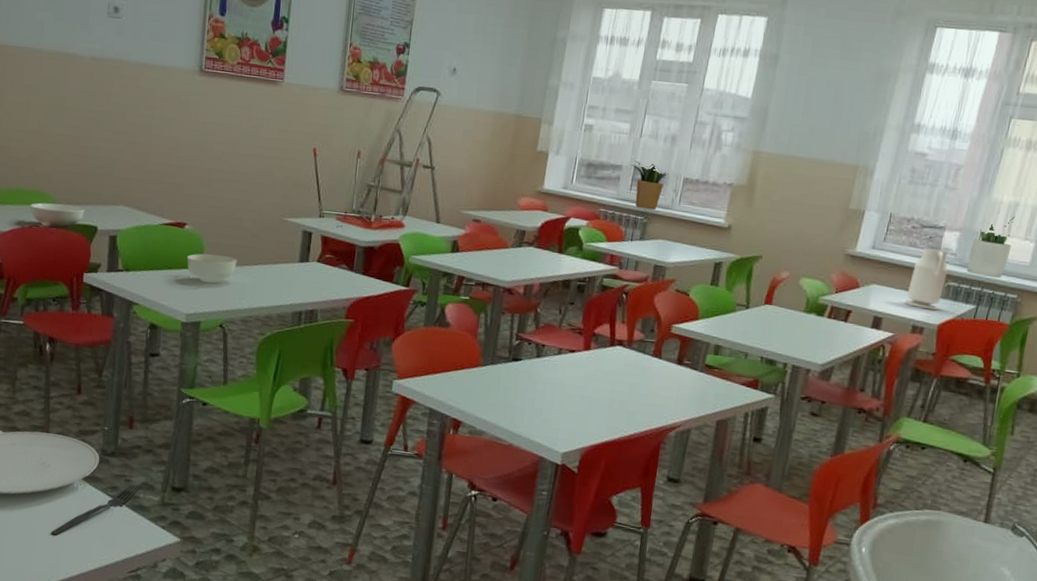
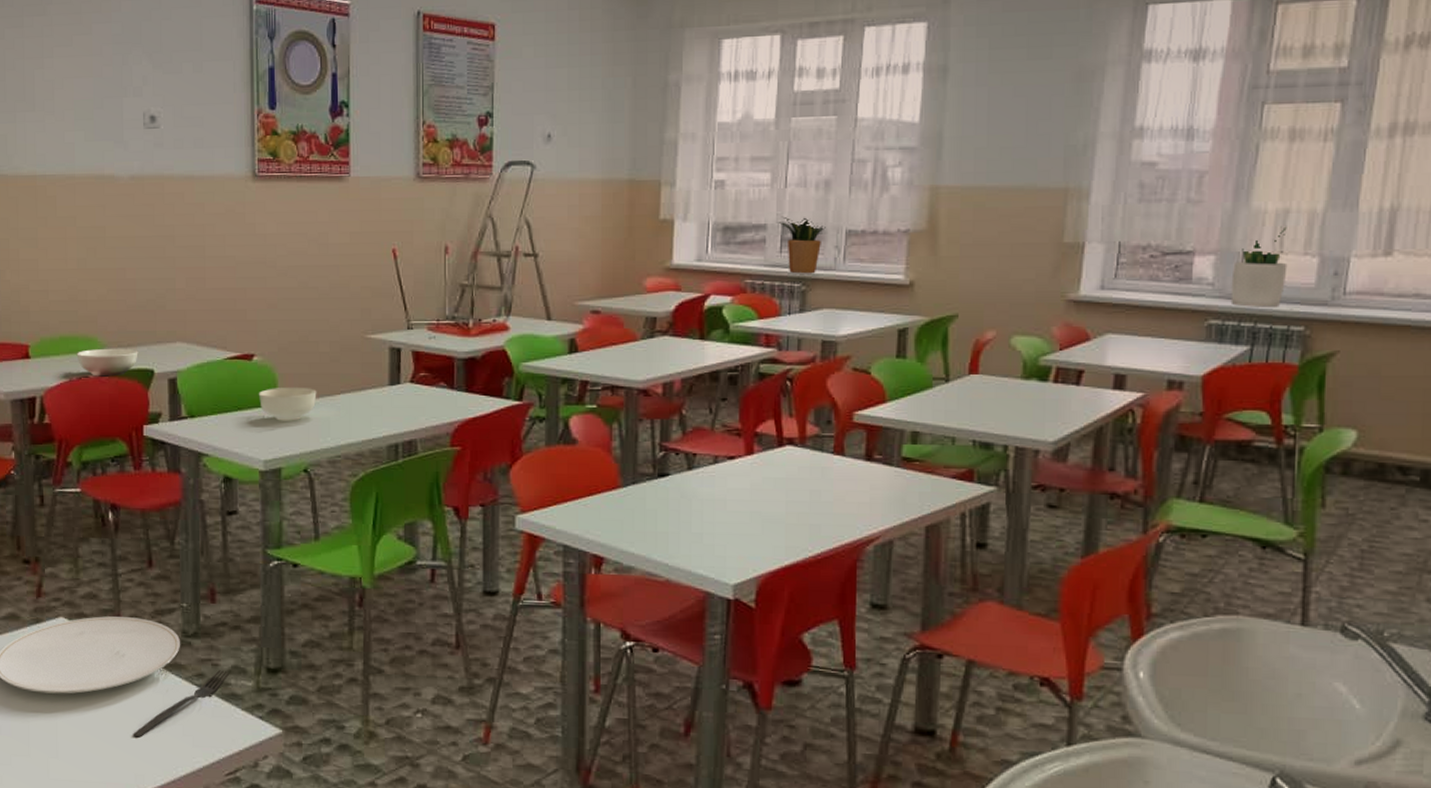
water jug: present [905,248,949,311] -> none [1154,280,1207,358]

